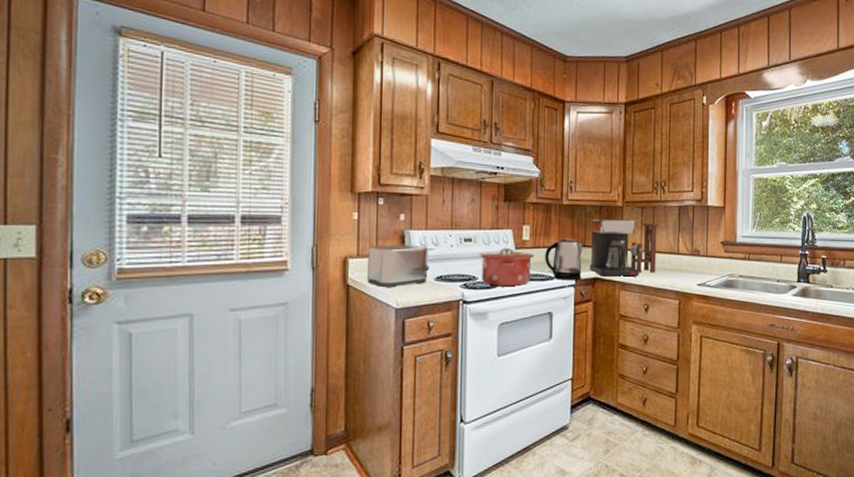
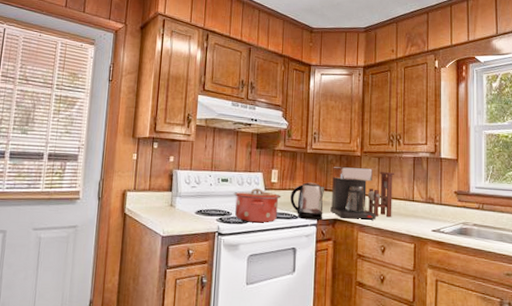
toaster: present [366,244,430,288] -> none [140,181,192,218]

